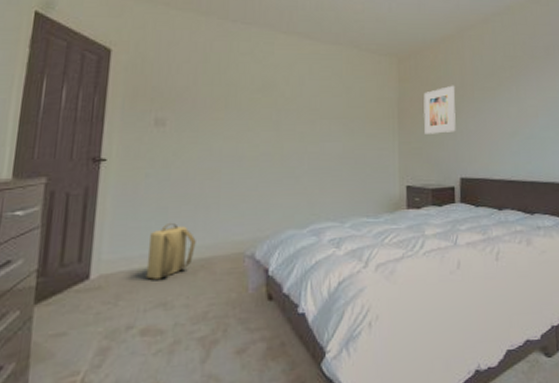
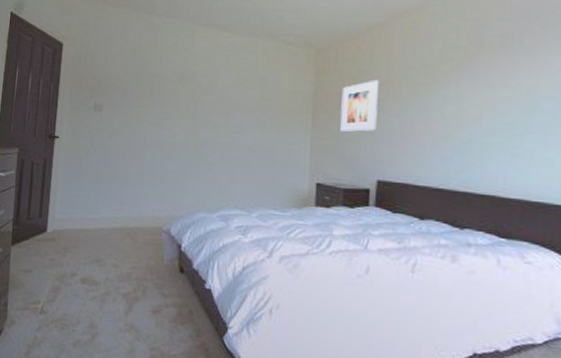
backpack: present [146,223,196,280] -> none [85,195,124,240]

